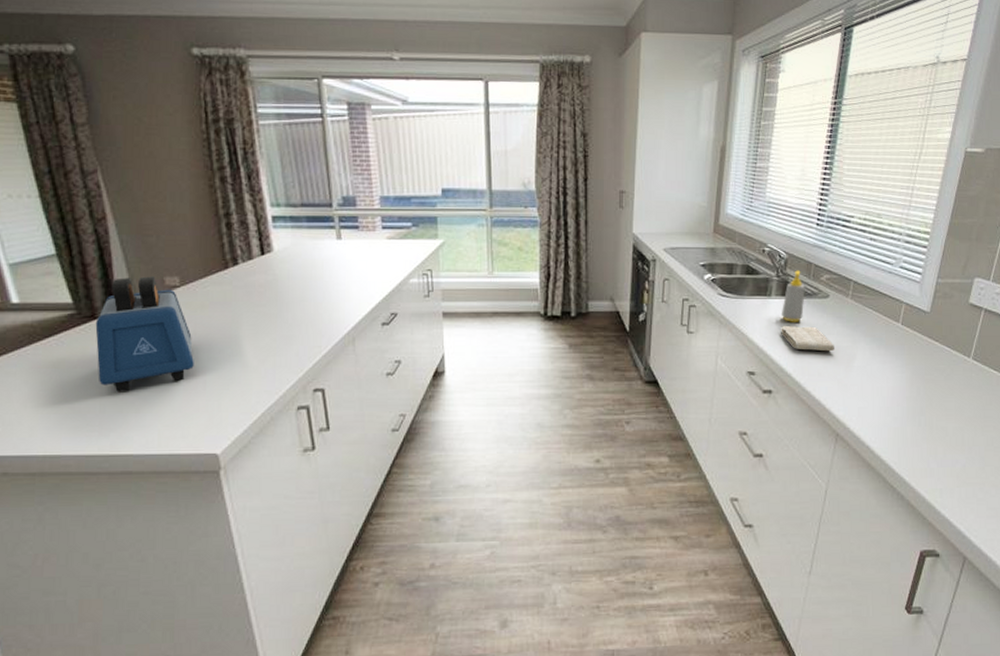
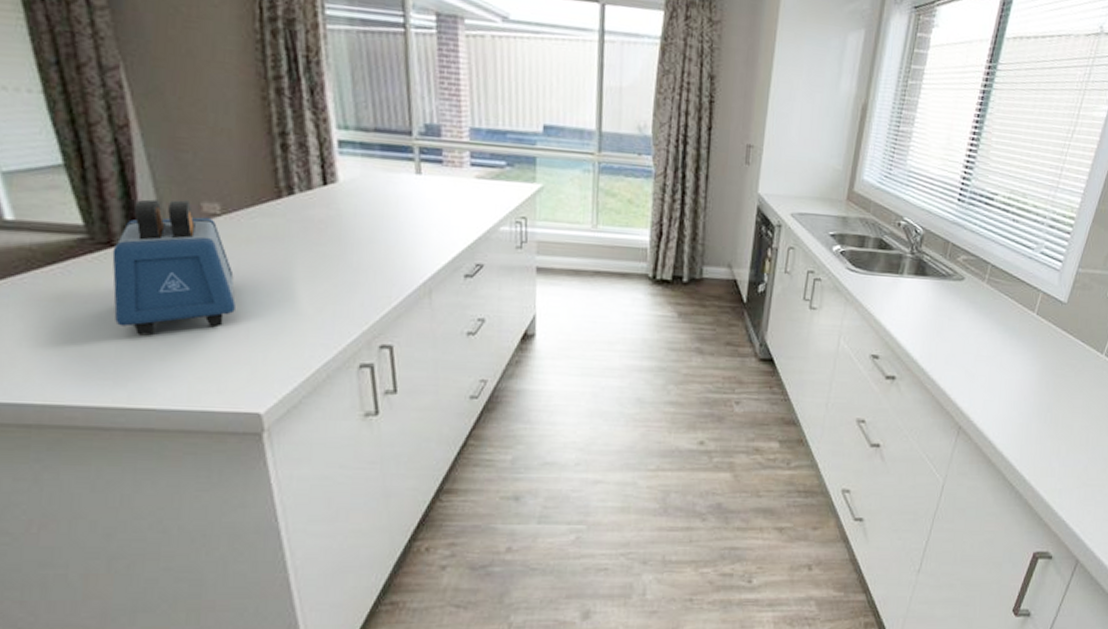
washcloth: present [781,325,834,352] -> none [910,307,965,339]
soap bottle: present [782,270,805,322] -> none [913,248,940,305]

